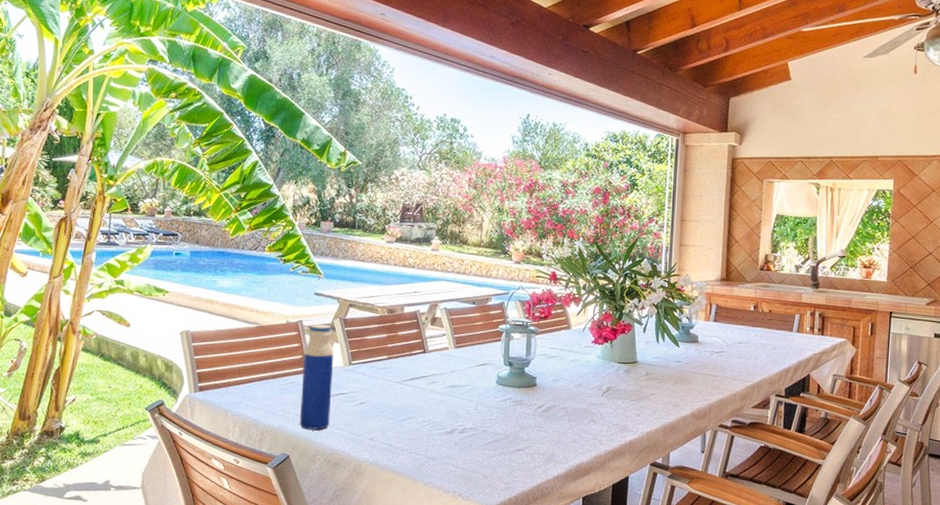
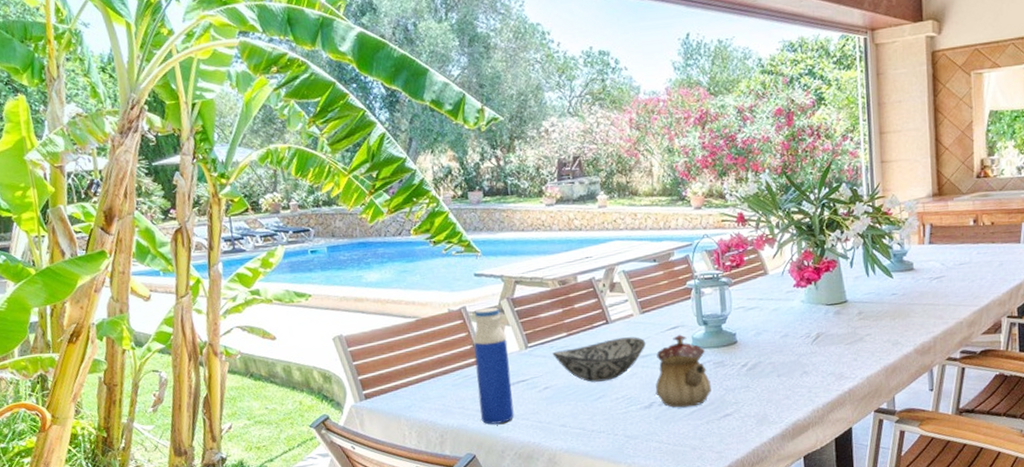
decorative bowl: none [372,367,456,404] -> present [552,336,646,382]
teapot: none [458,371,508,438] -> present [655,334,711,408]

